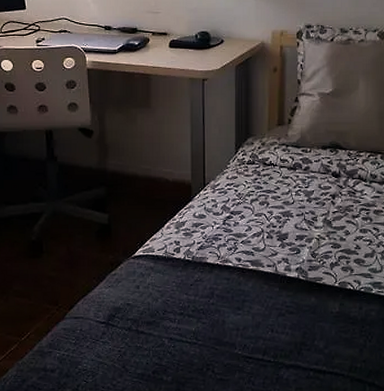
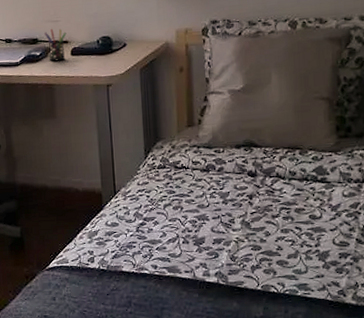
pen holder: none [143,19,166,52] -> present [44,28,67,62]

